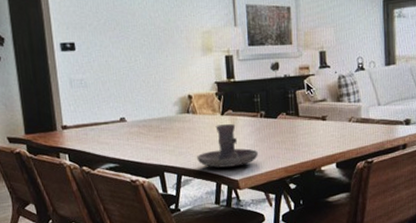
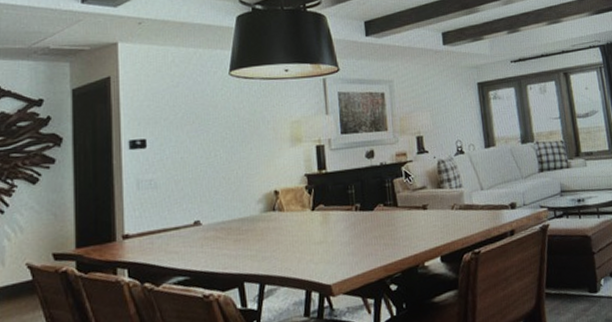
candle holder: present [197,124,259,168] -> none [283,220,355,273]

